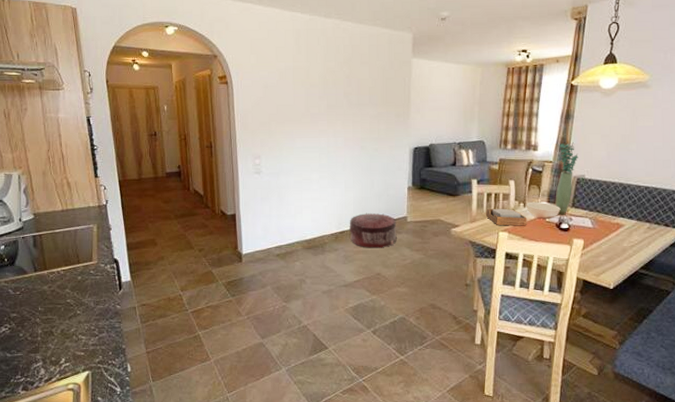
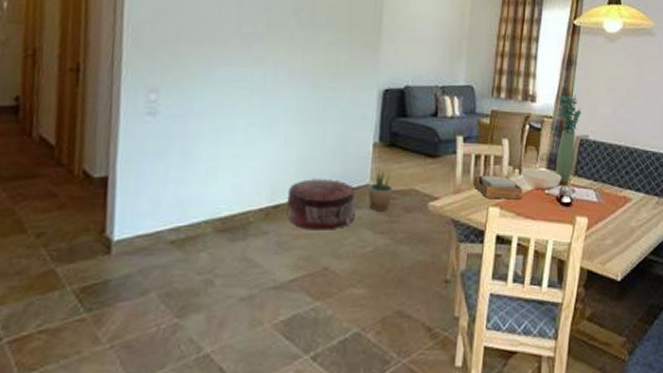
potted plant: none [406,204,424,235] -> present [369,167,394,211]

